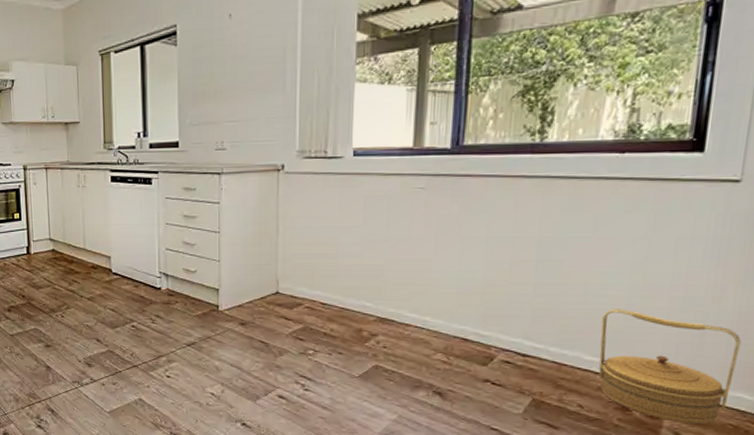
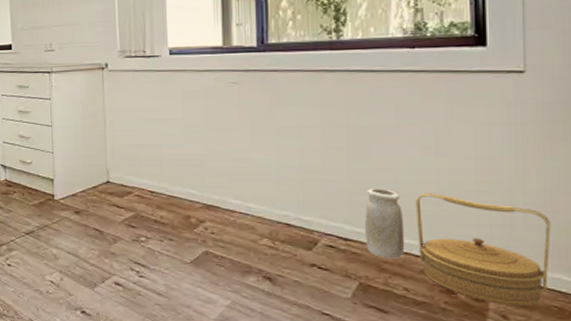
vase: none [544,304,588,376] -> present [364,189,405,259]

